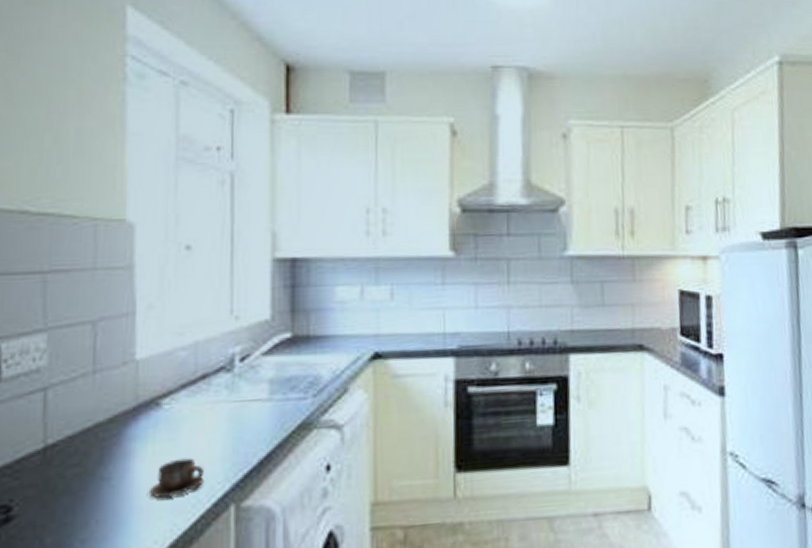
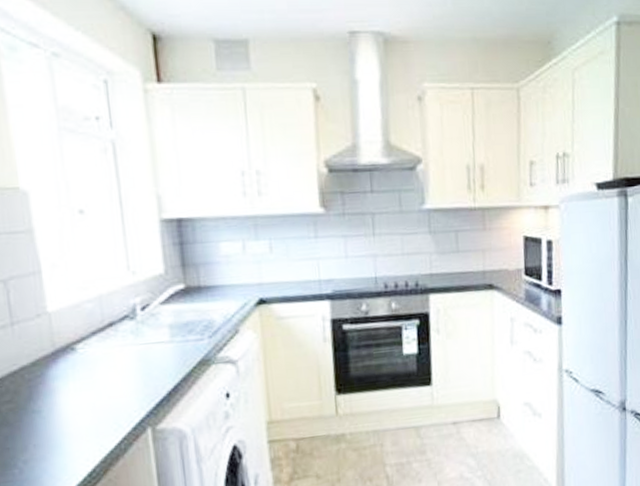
cup: present [148,458,205,499] -> none [75,392,123,426]

